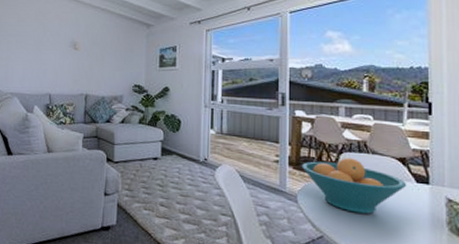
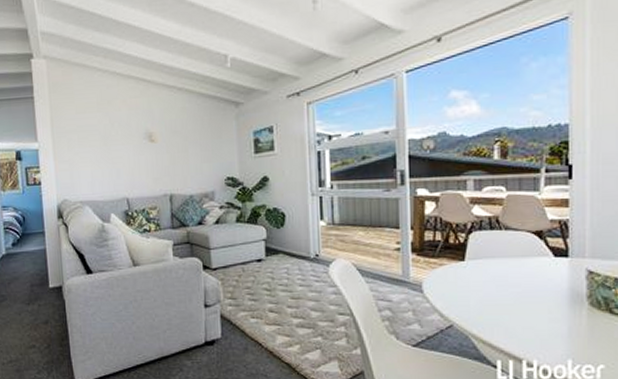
fruit bowl: present [302,158,407,214] -> none [427,237,544,297]

